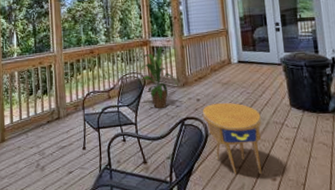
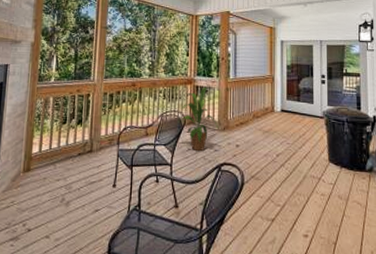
side table: present [202,102,262,175] -> none [240,150,299,229]

